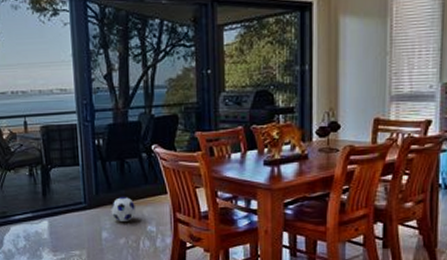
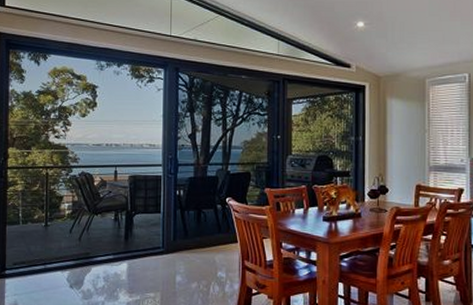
soccer ball: present [110,197,137,223] -> none [186,244,209,268]

